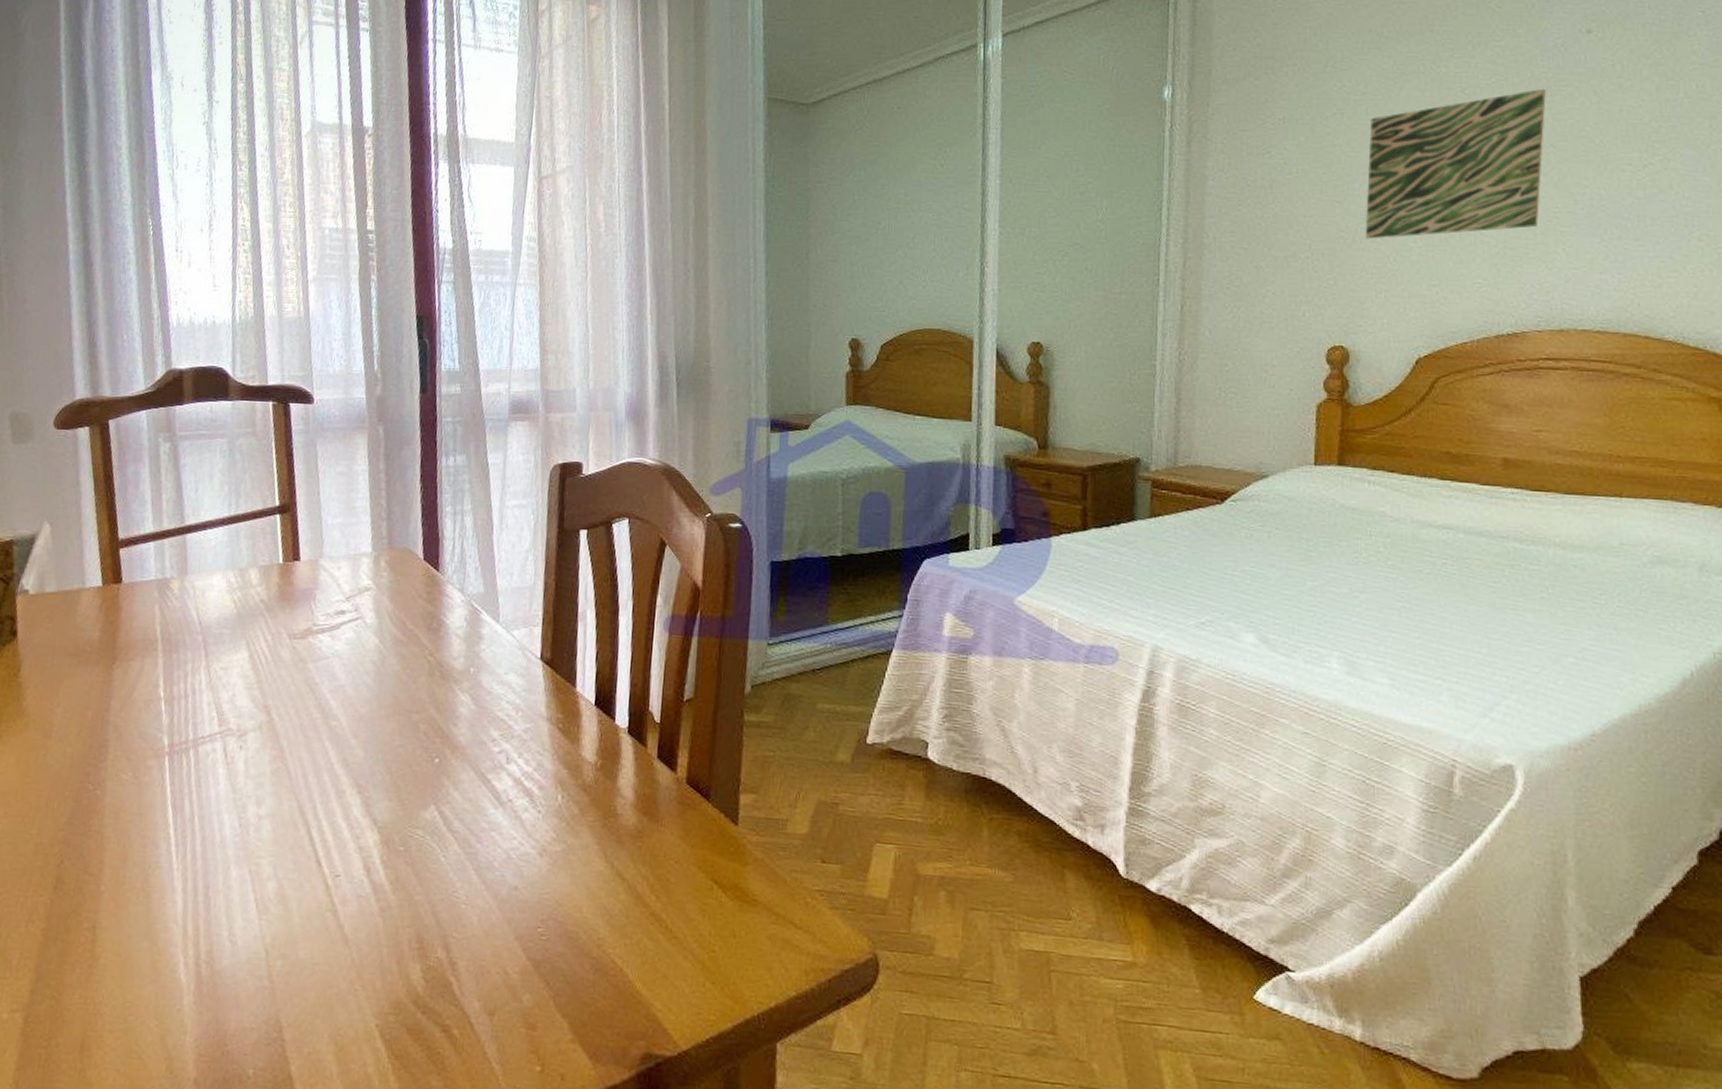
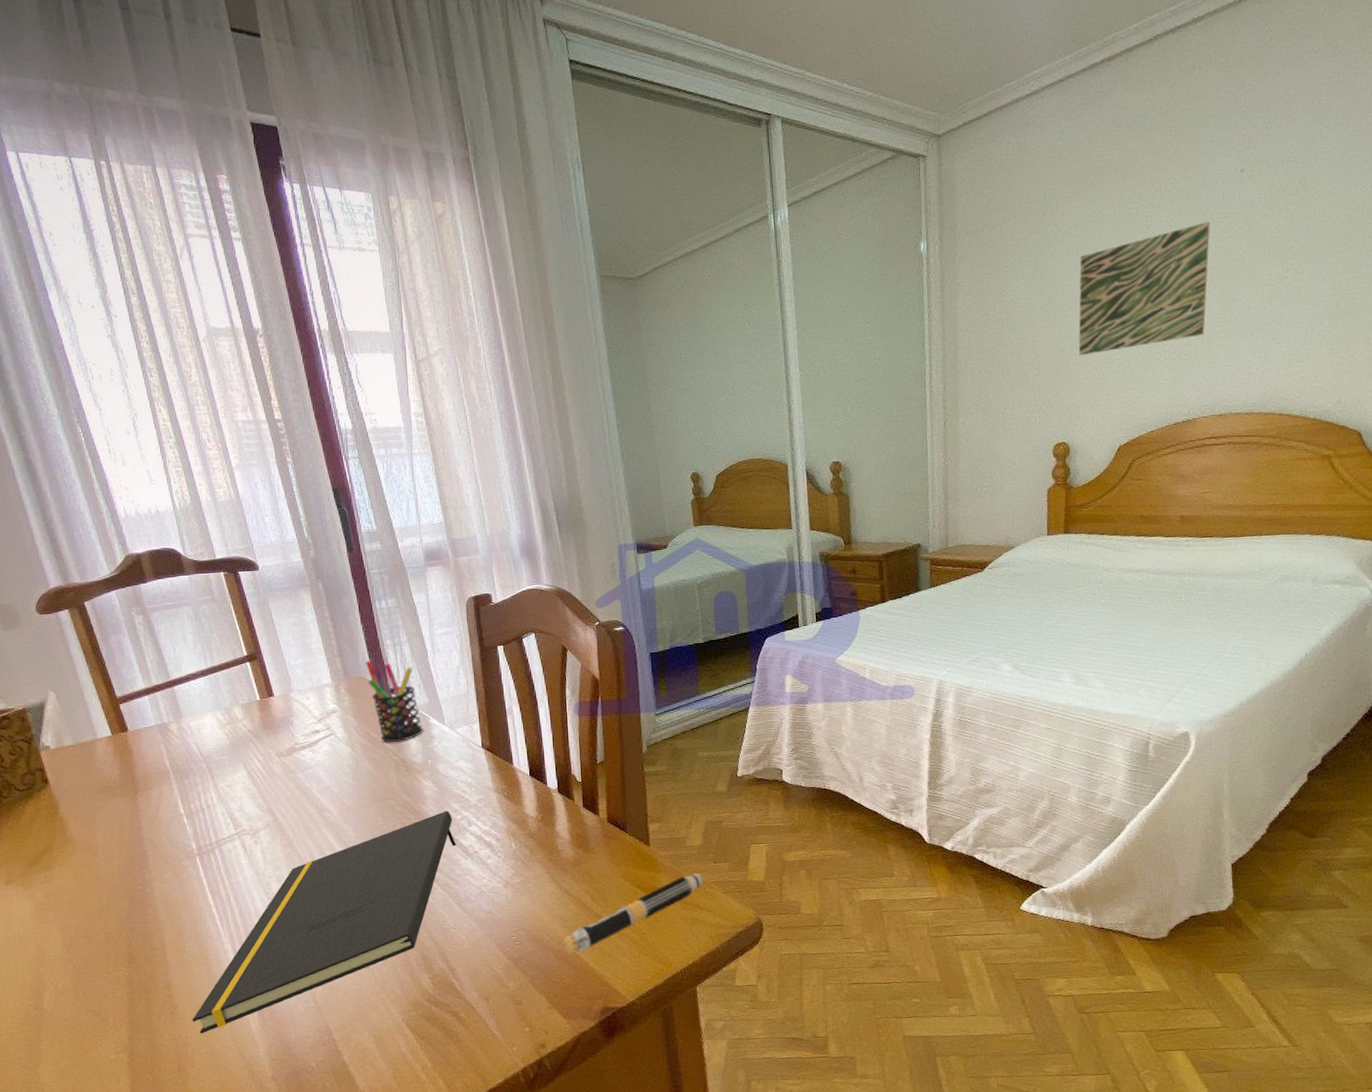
notepad: none [112,738,489,1002] -> present [192,811,457,1034]
pen holder: none [415,529,473,639] -> present [366,661,423,742]
pen: none [604,874,806,968] -> present [563,873,704,955]

